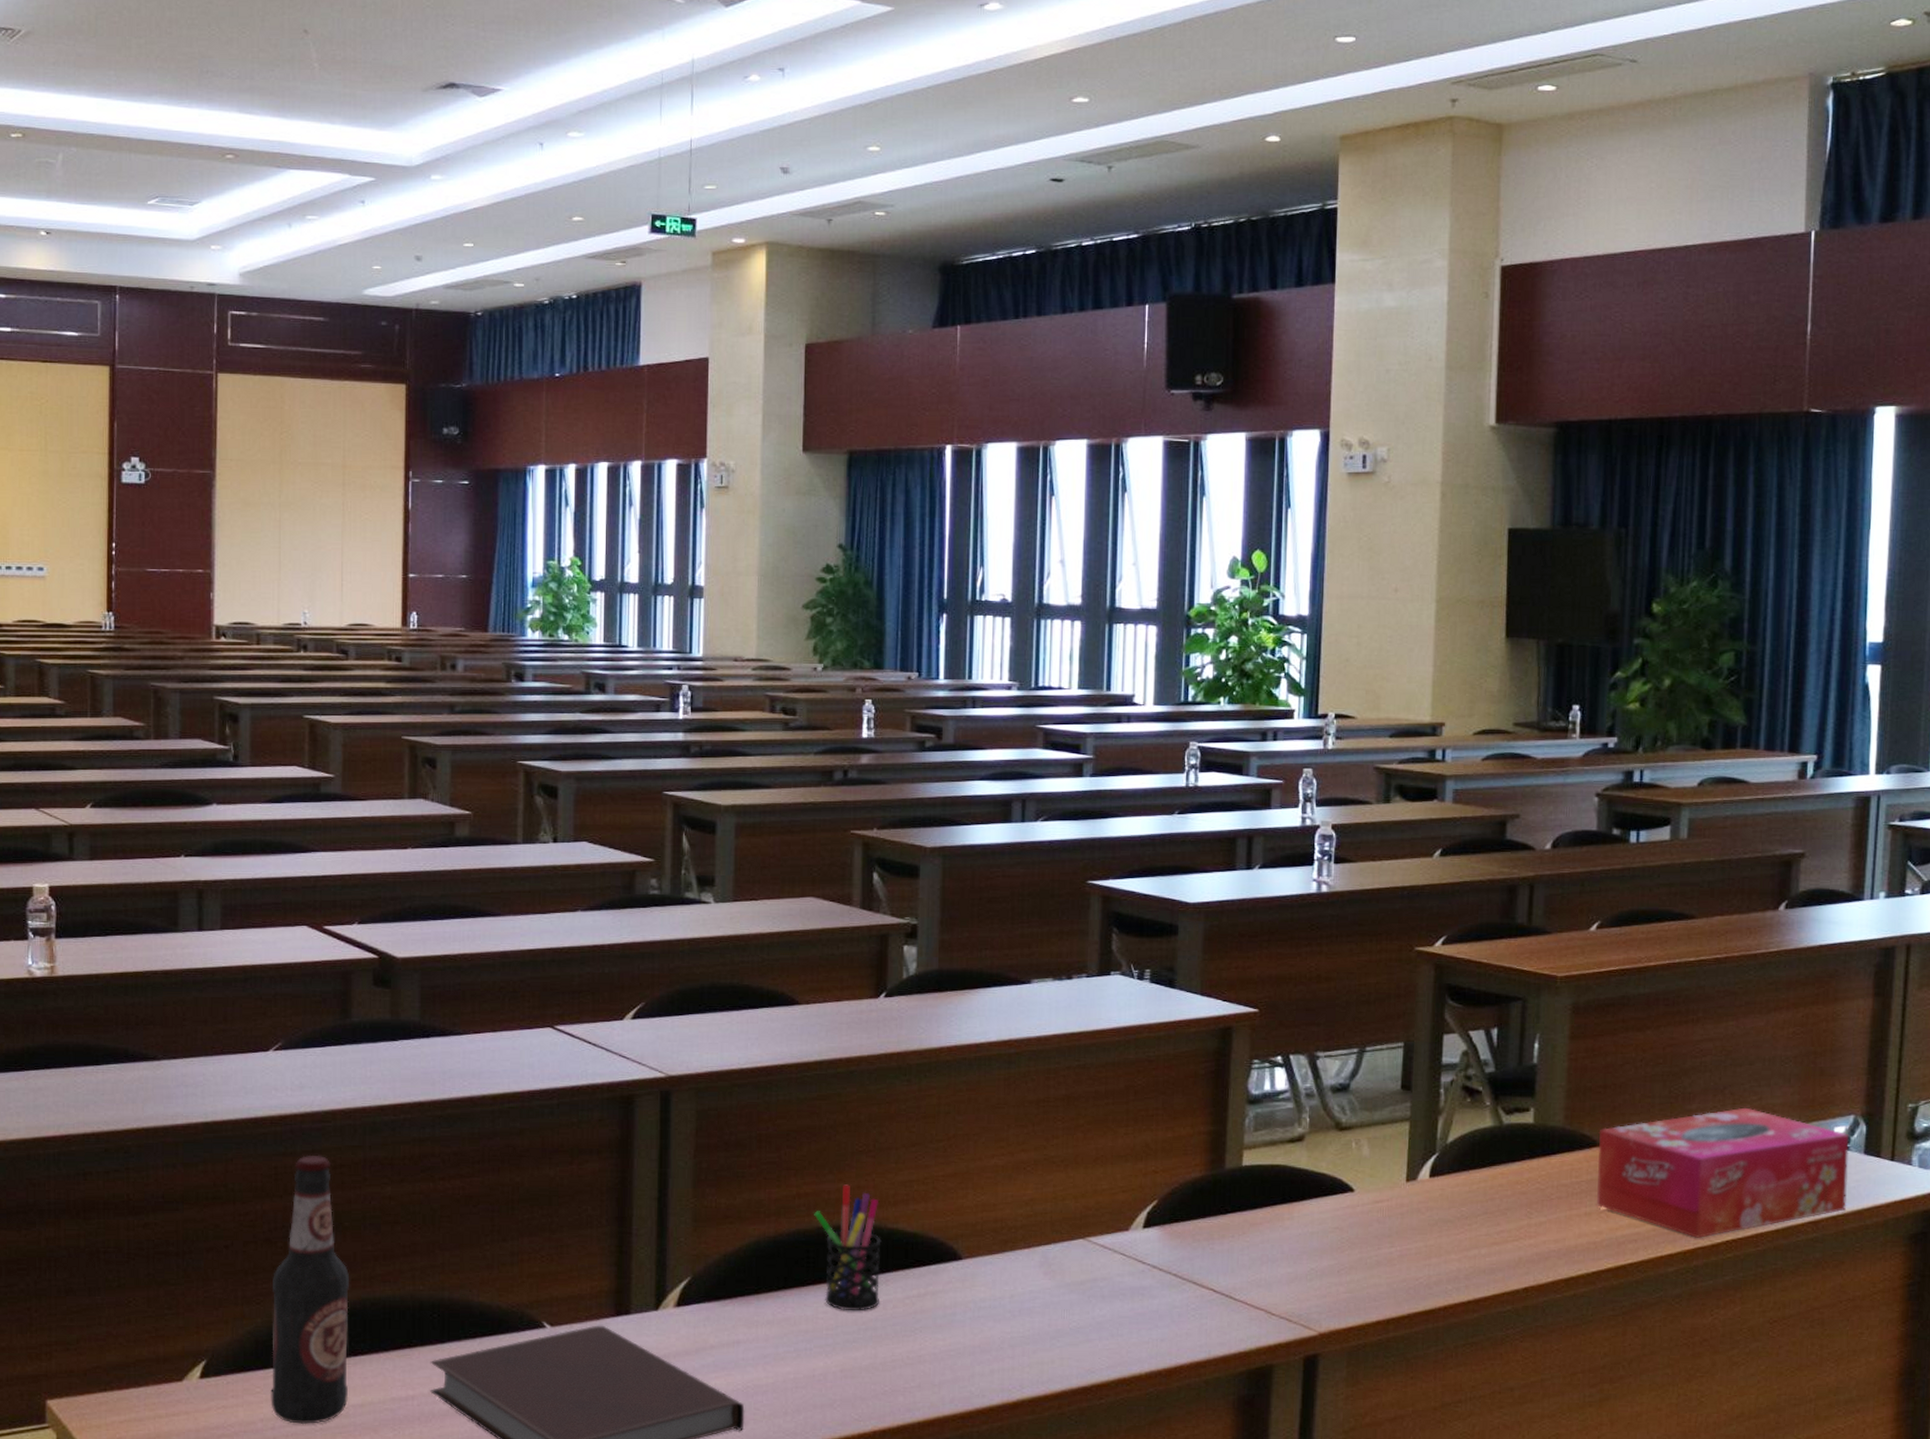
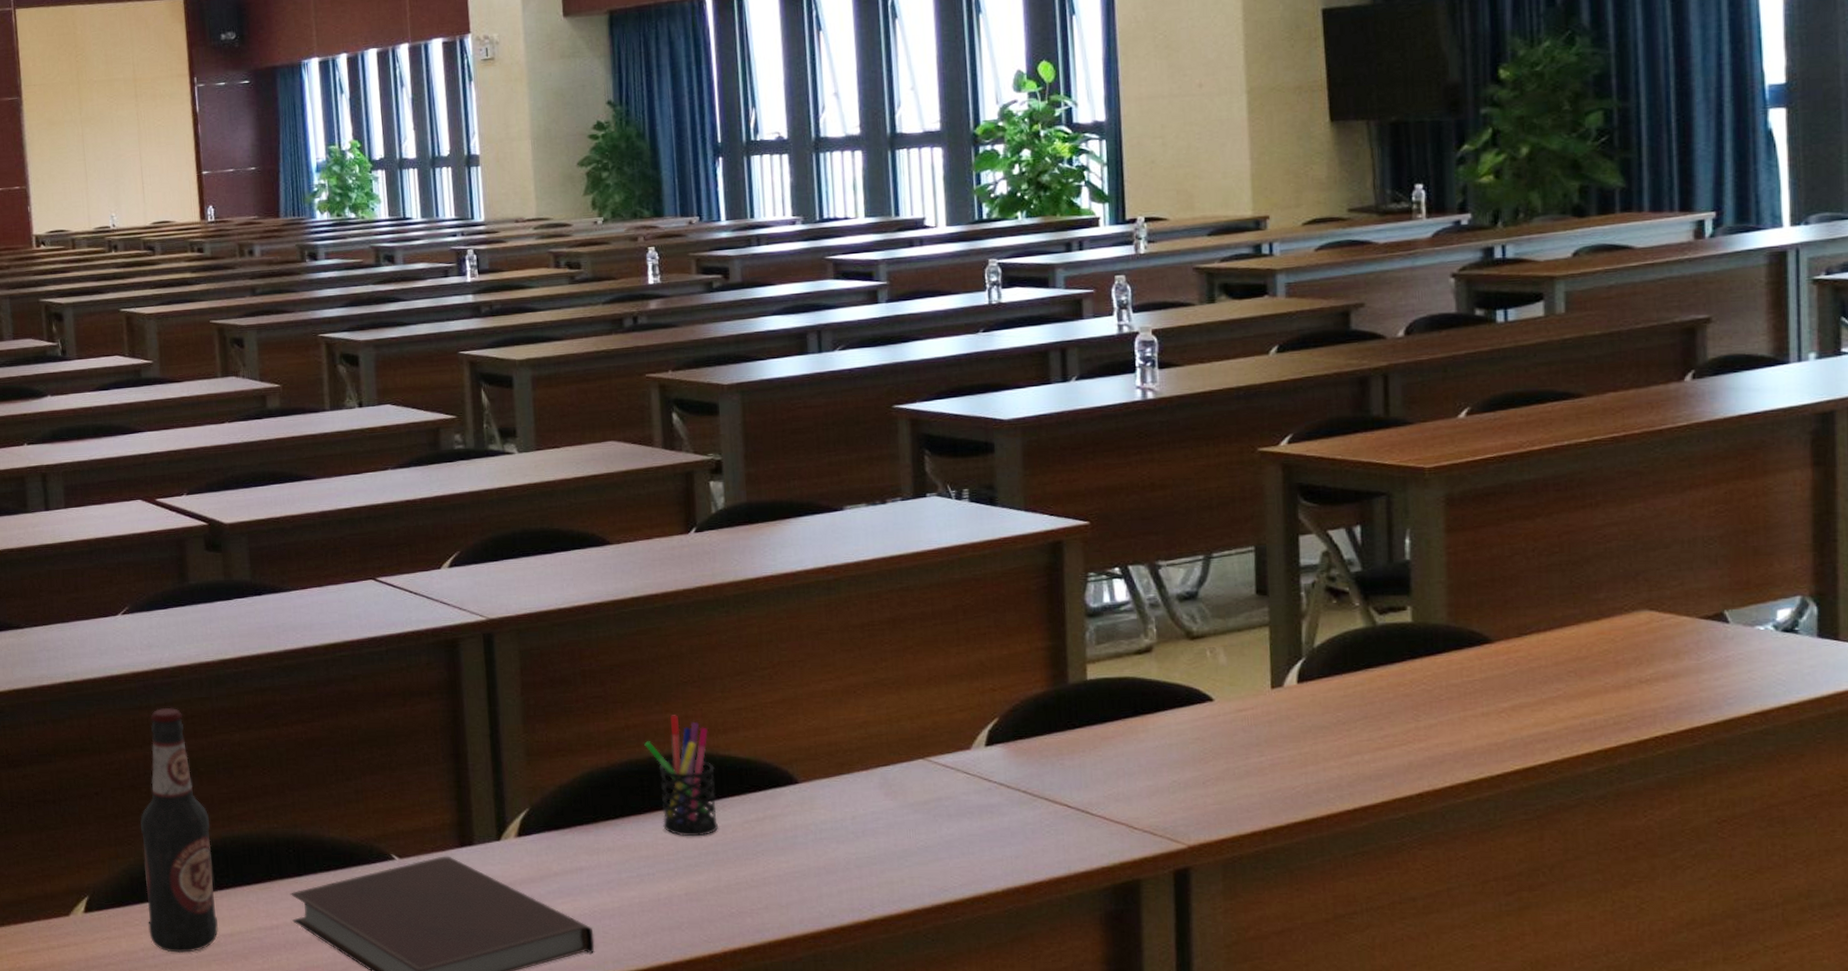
tissue box: present [1596,1107,1849,1238] -> none [1490,593,1800,735]

